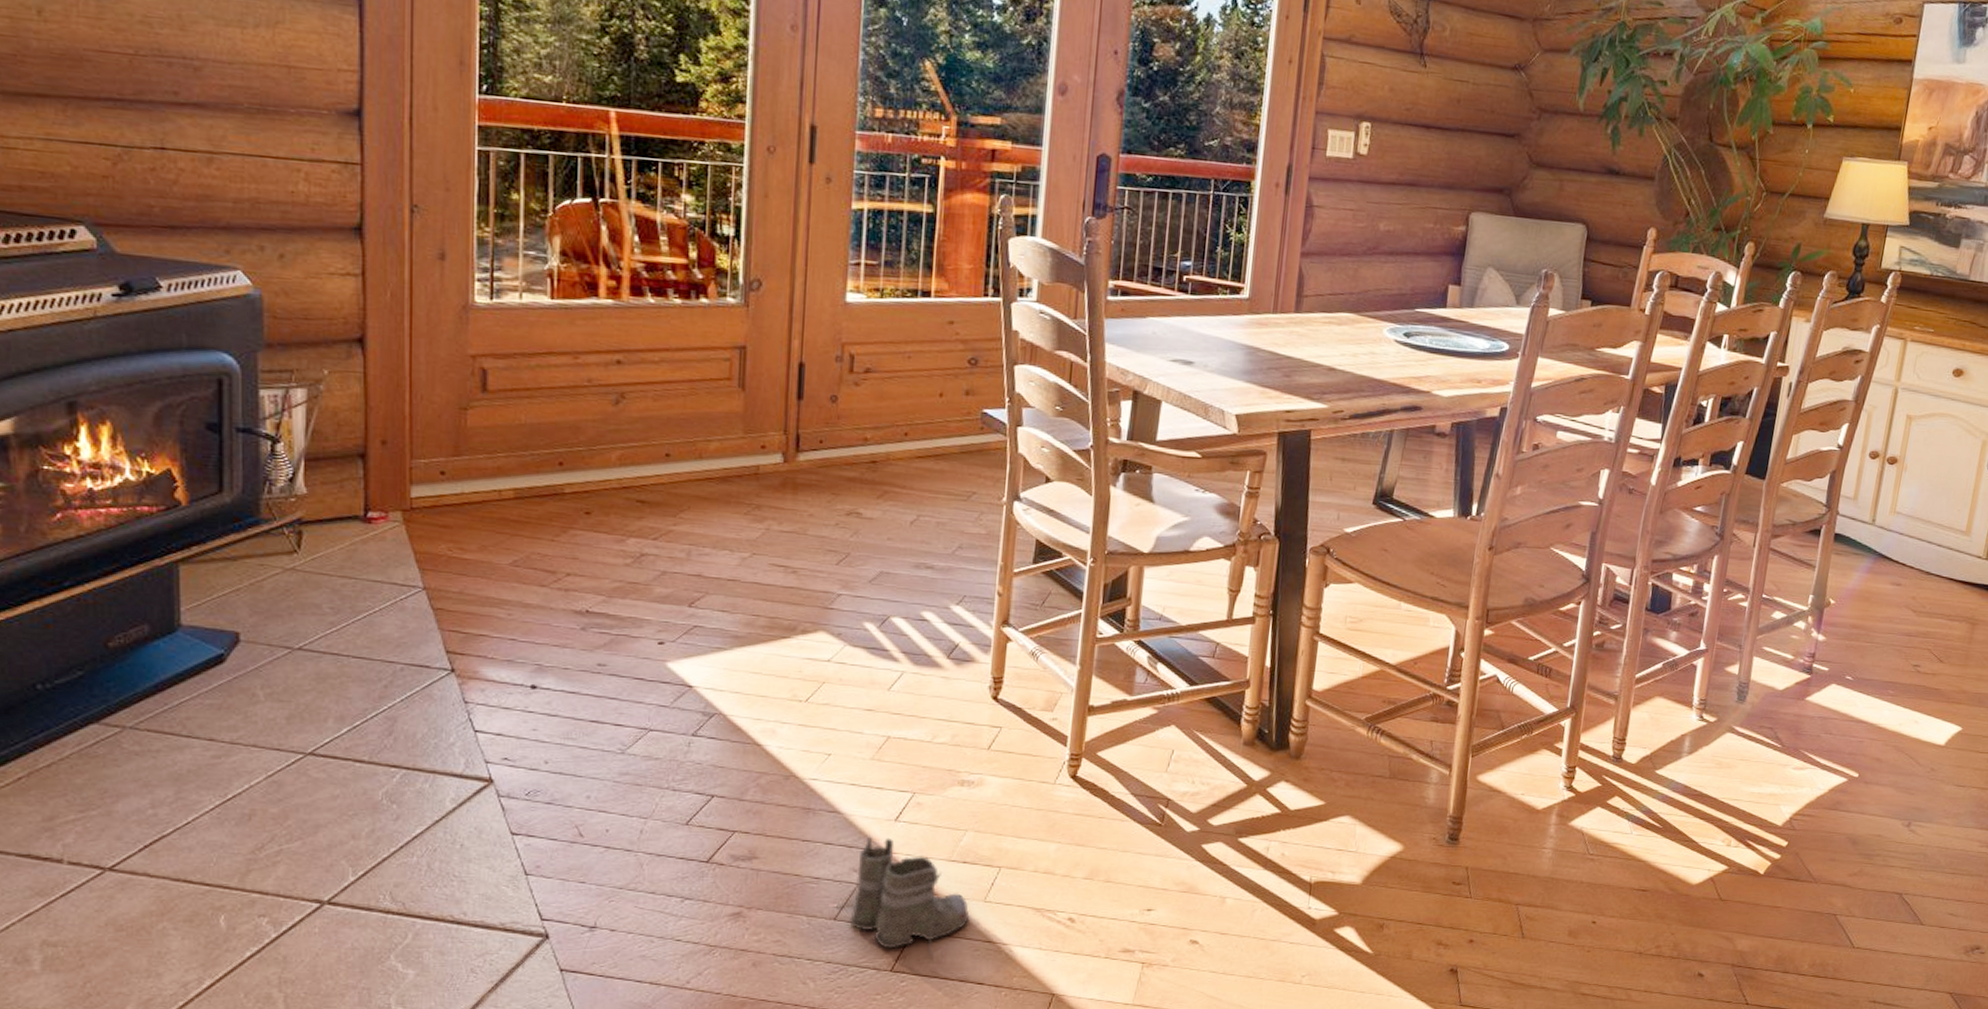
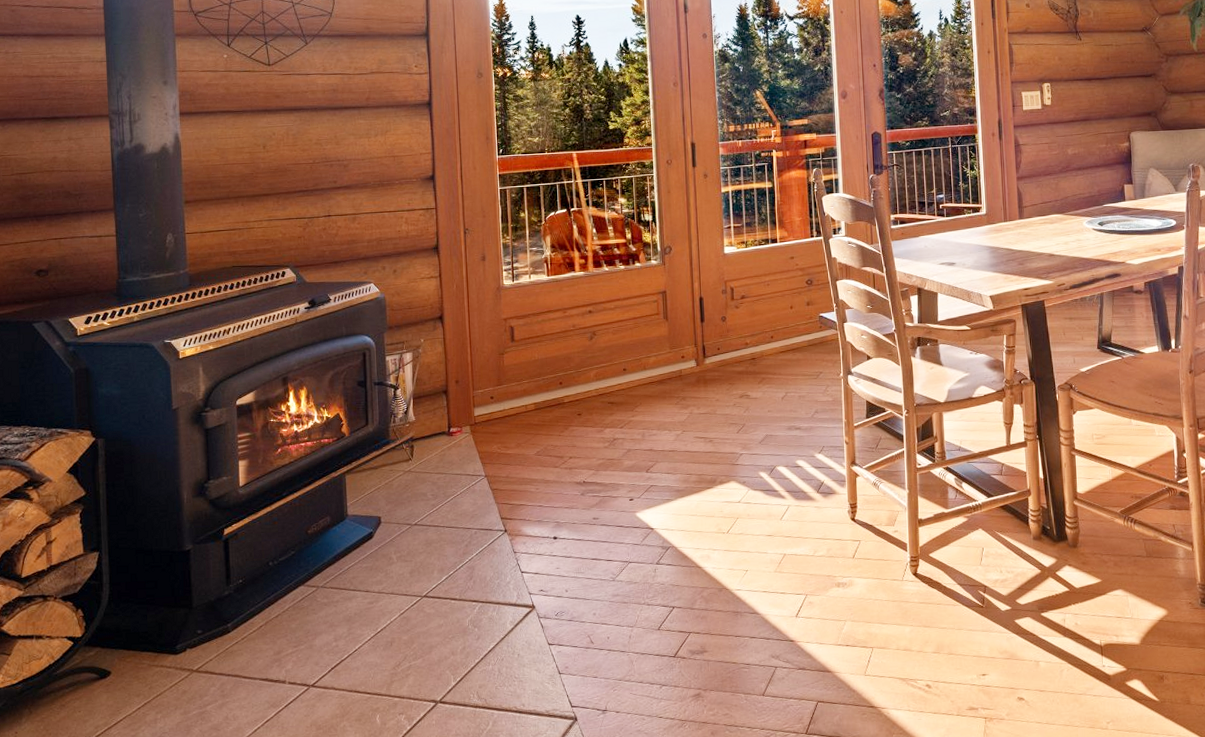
boots: present [836,837,970,958] -> none [763,630,856,722]

